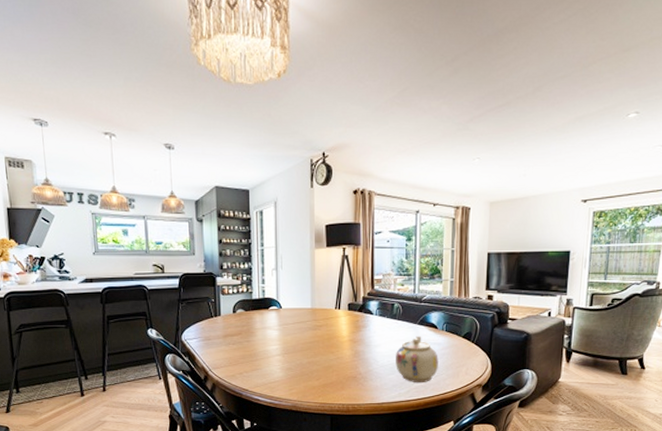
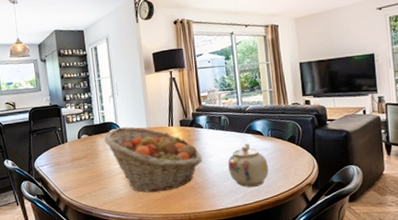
fruit basket: none [262,305,368,379] -> present [104,126,202,193]

